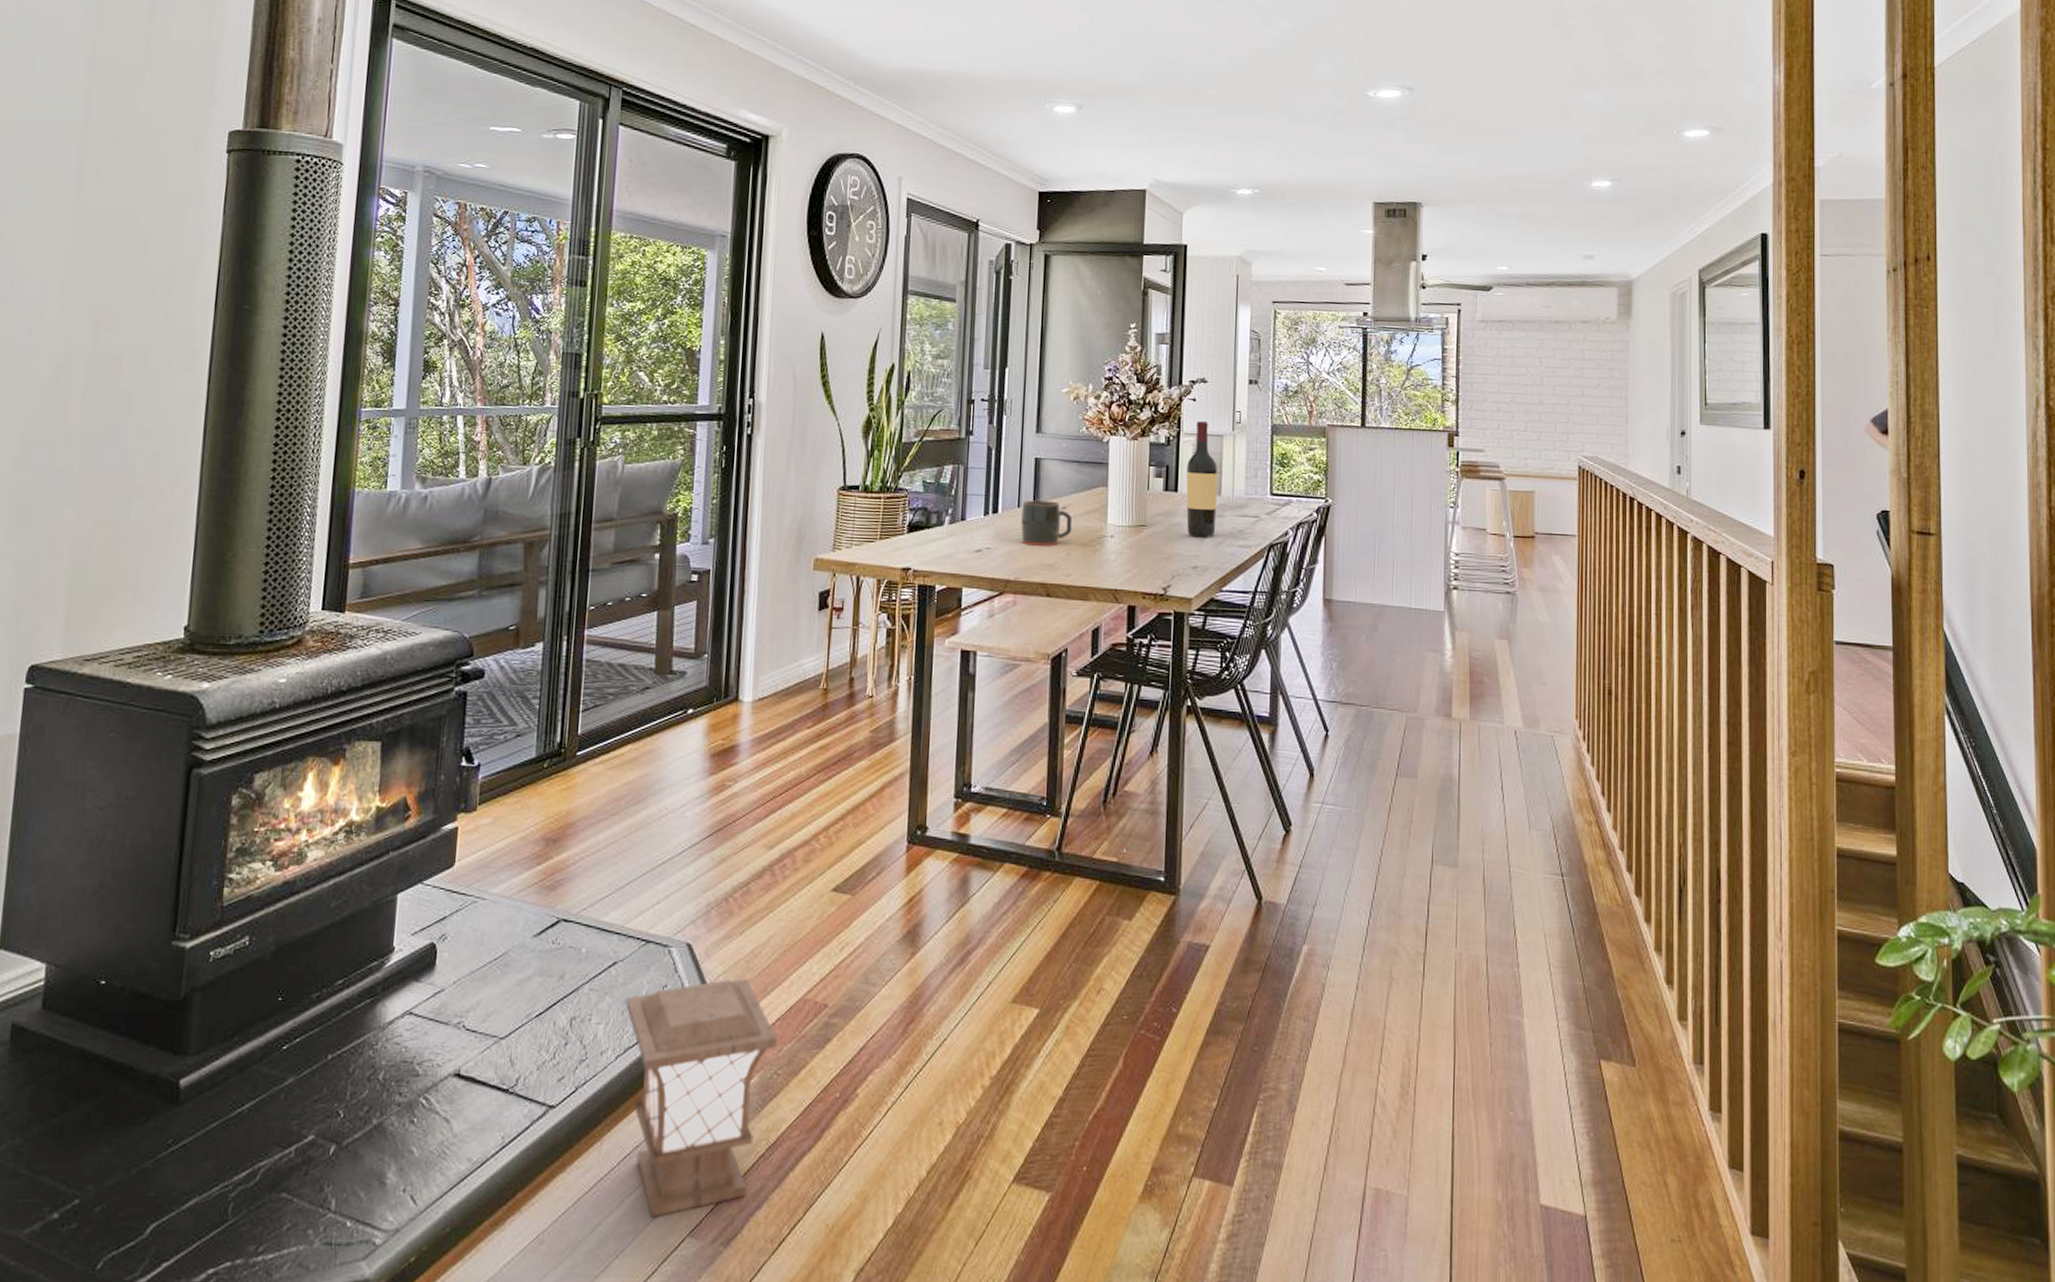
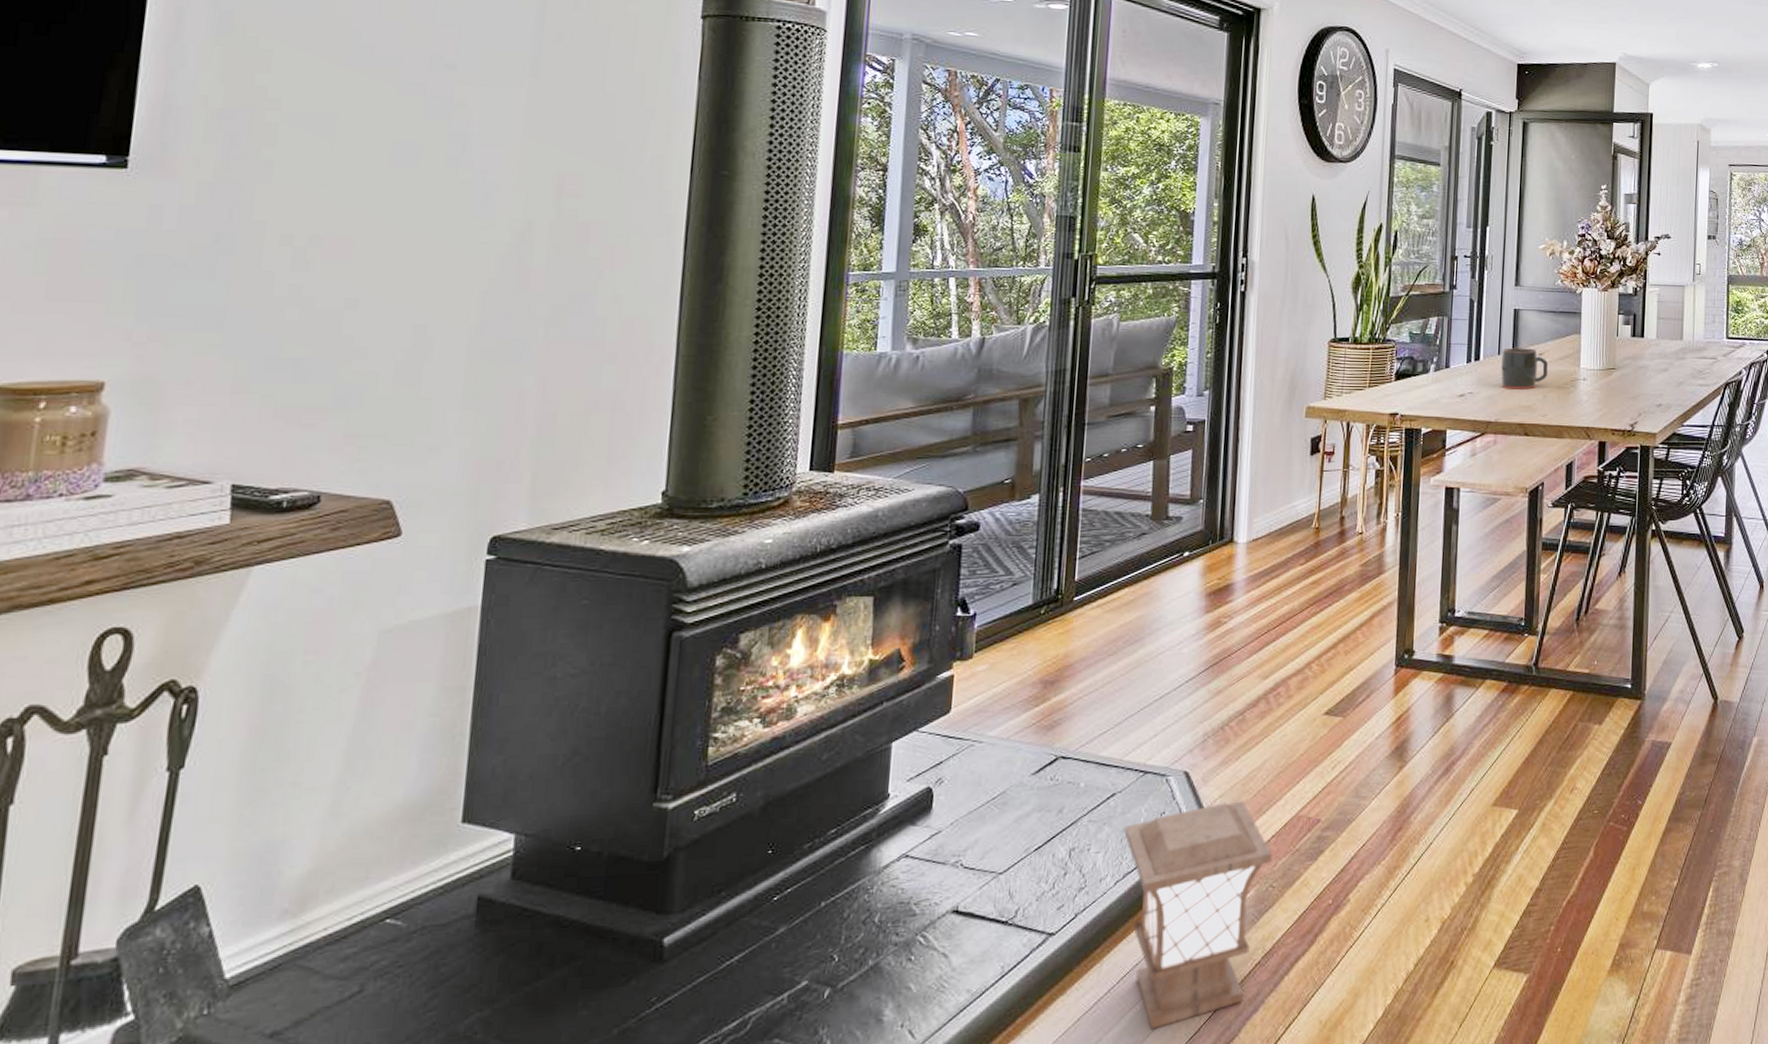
wine bottle: present [1186,421,1218,538] -> none [1651,273,1680,378]

